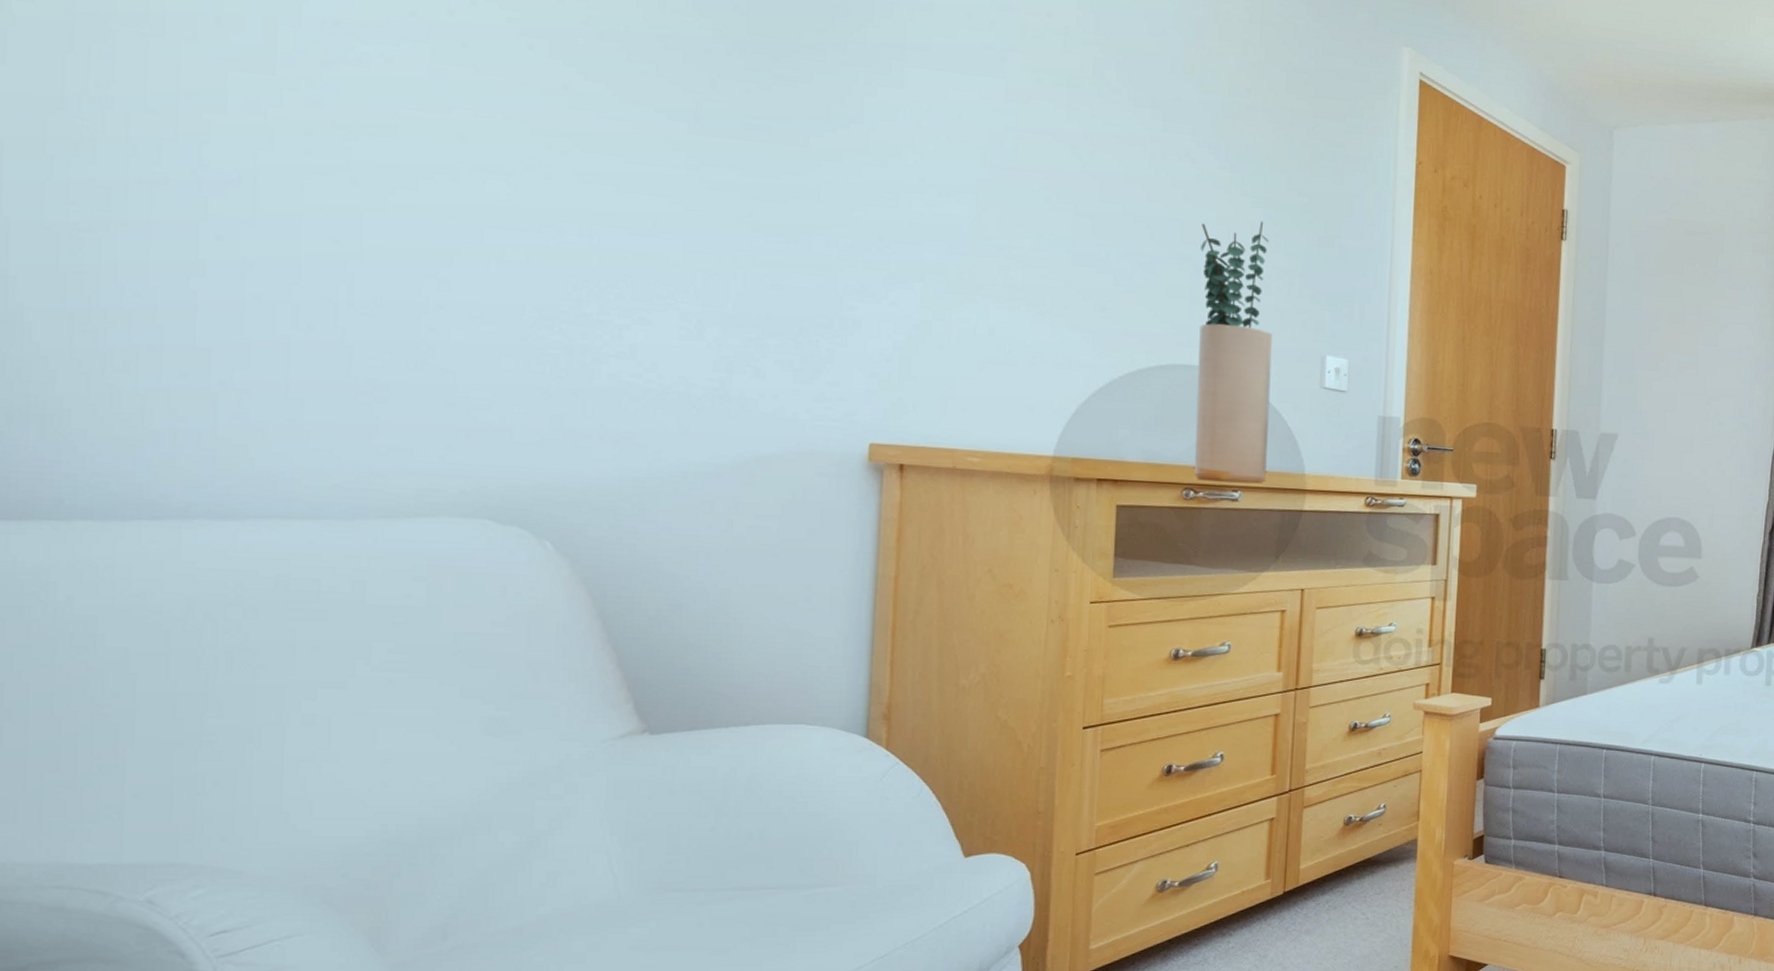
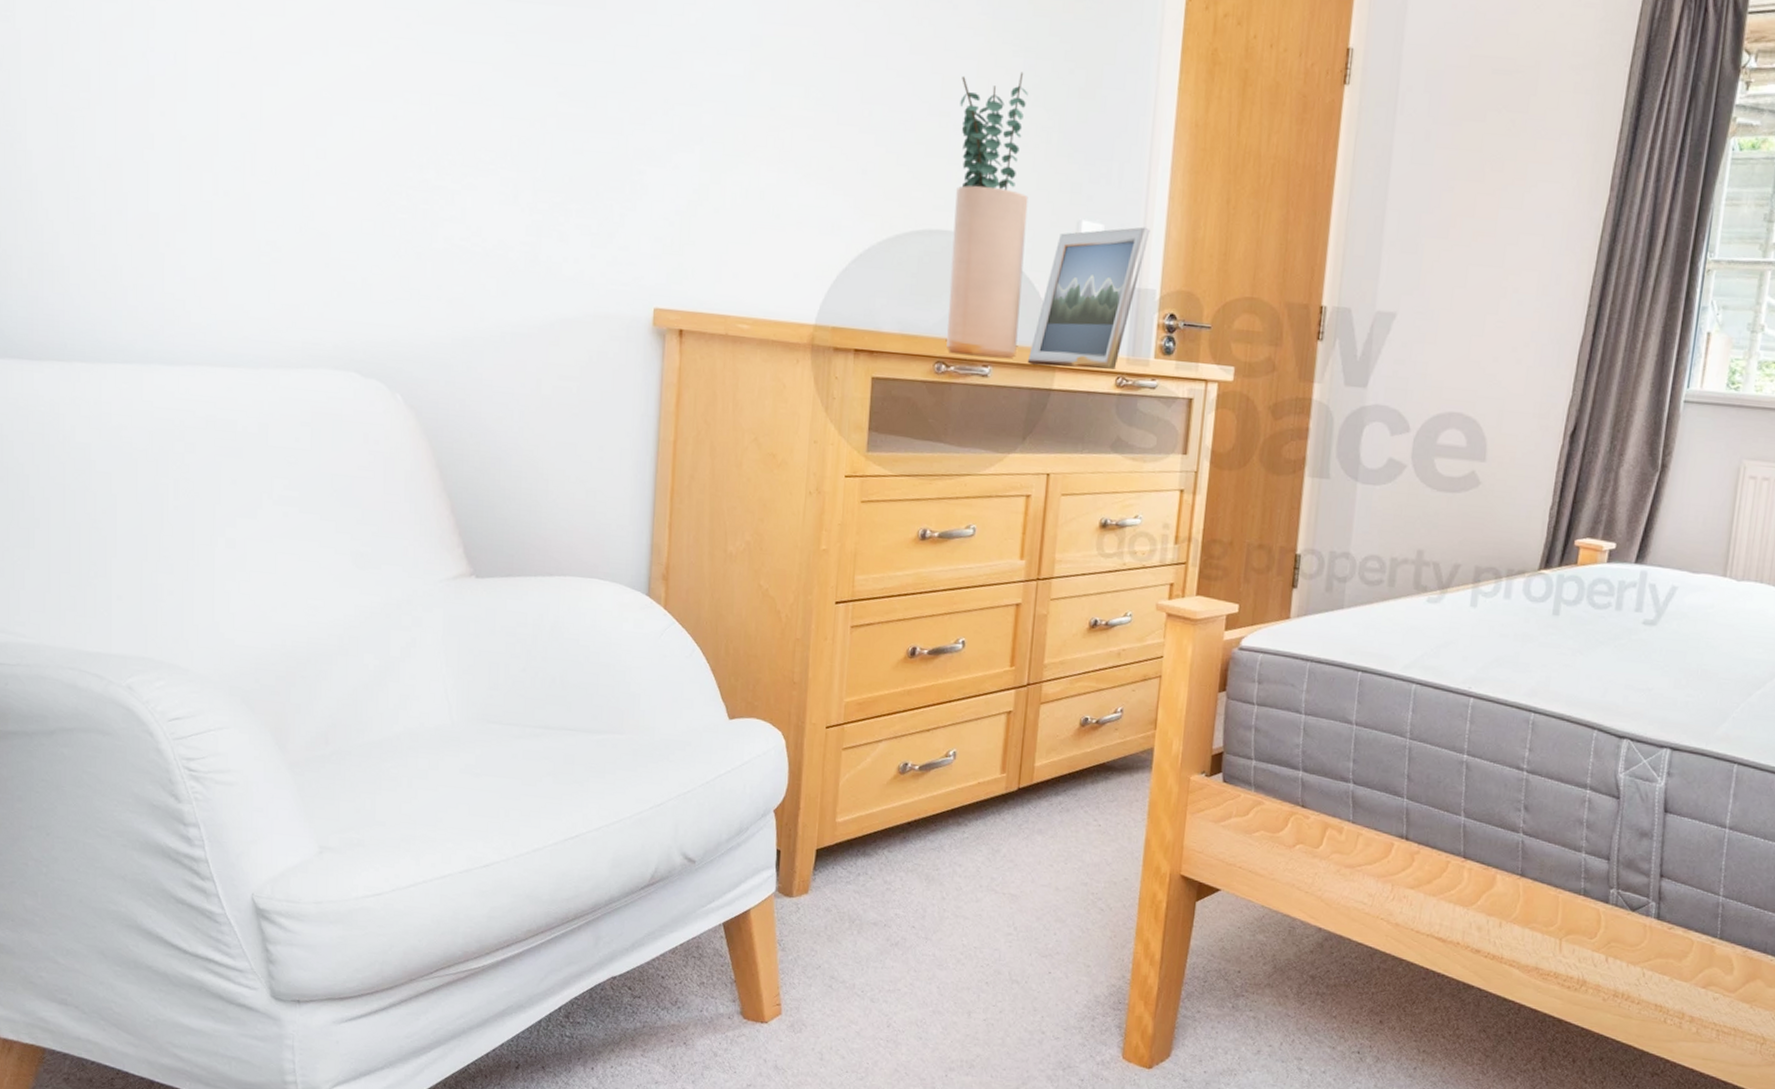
picture frame: none [1278,361,1392,491] -> present [1028,226,1150,370]

